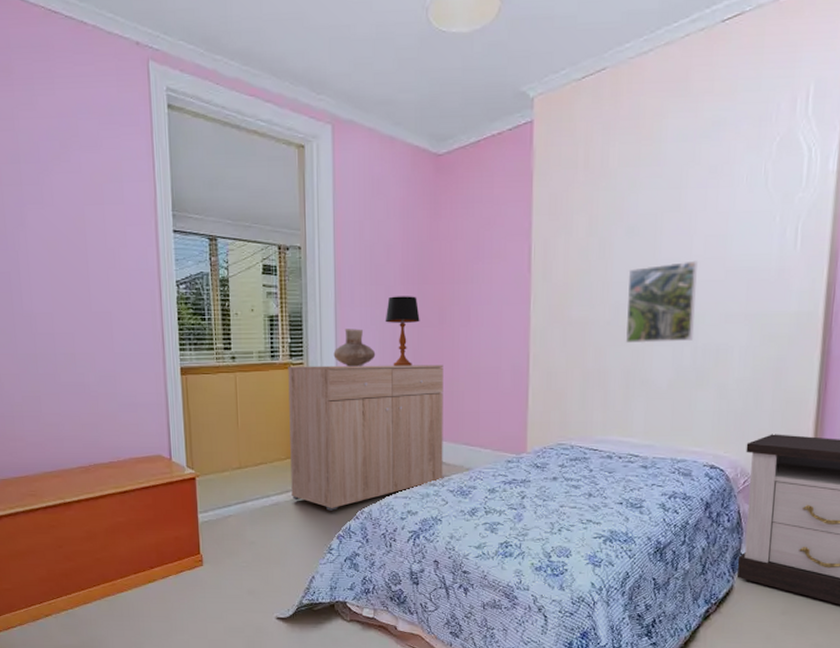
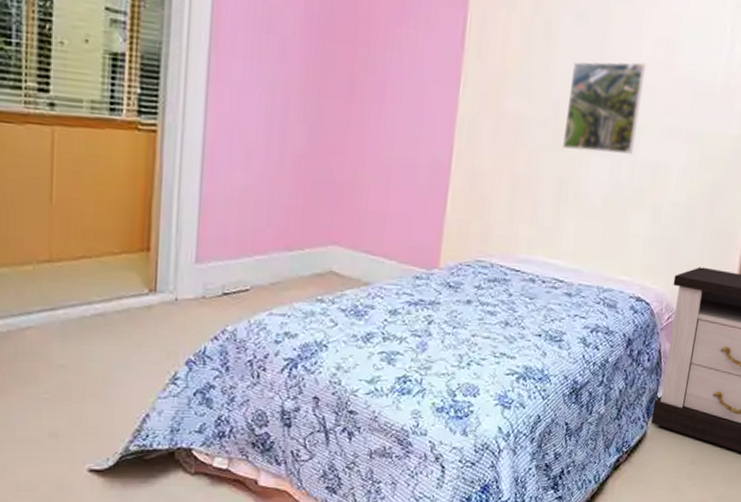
dresser: present [288,365,444,511] -> none [125,126,347,327]
vase: present [333,329,376,367] -> none [201,85,260,139]
table lamp: present [385,296,420,366] -> none [275,51,323,146]

